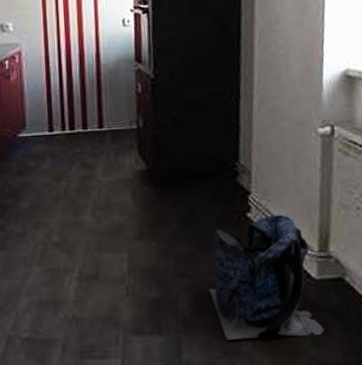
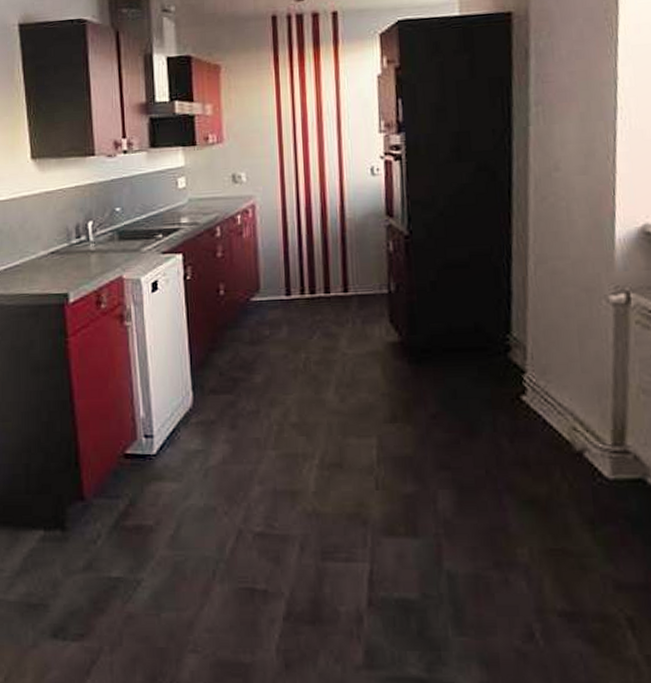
backpack: present [209,214,324,340] -> none [475,398,621,548]

